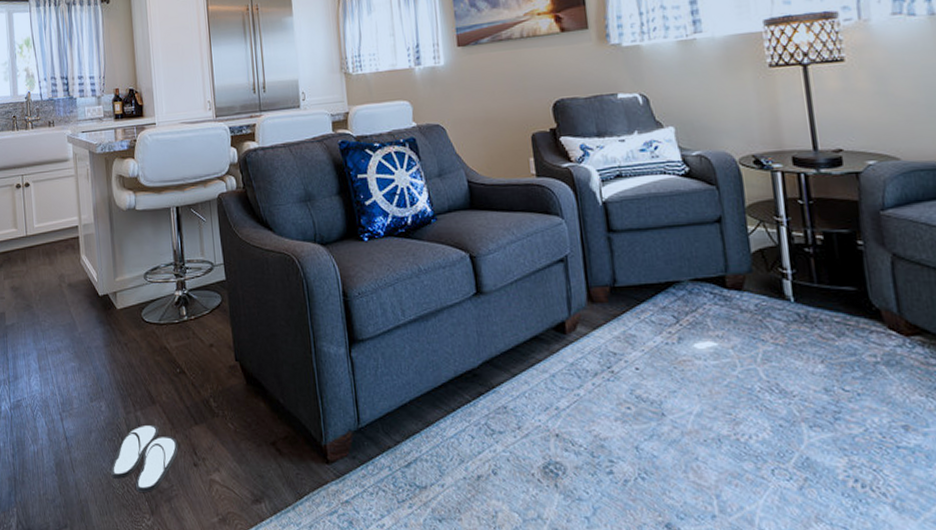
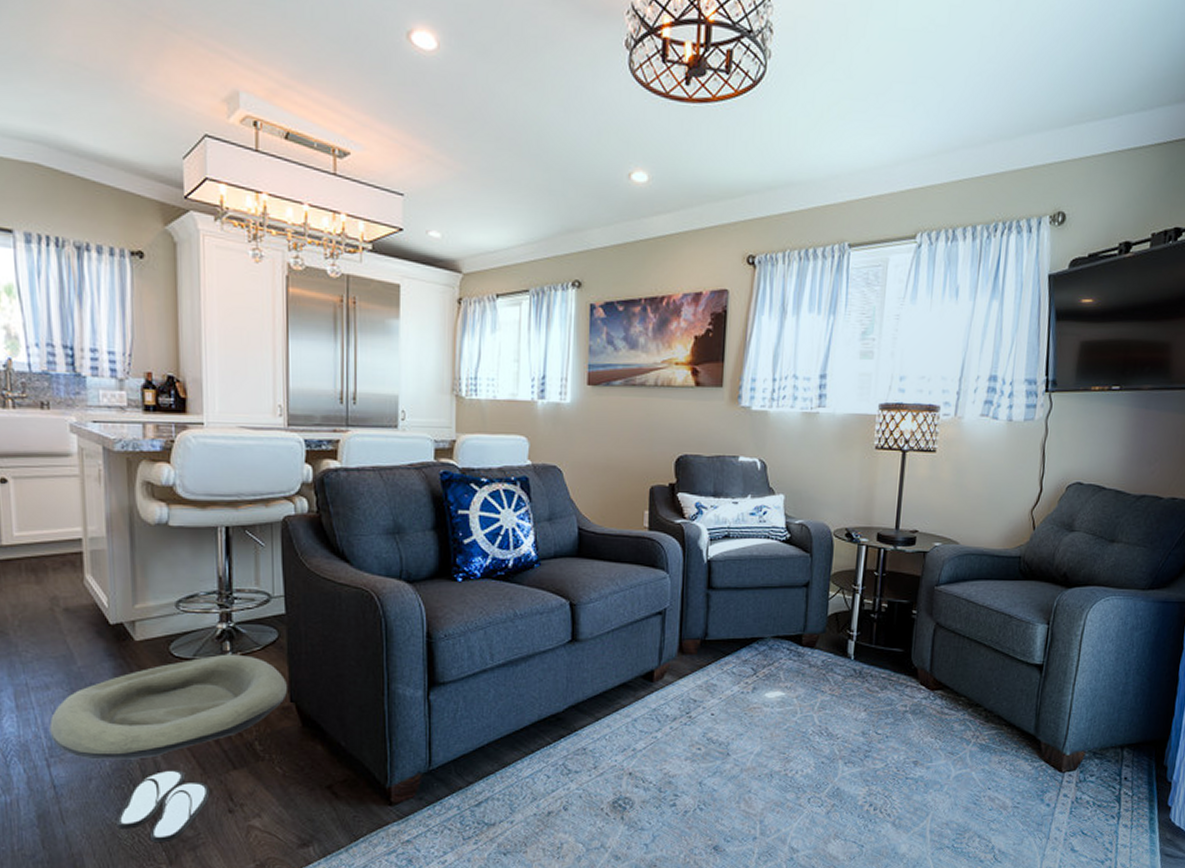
dog bed: none [61,318,233,415] -> present [49,654,288,760]

